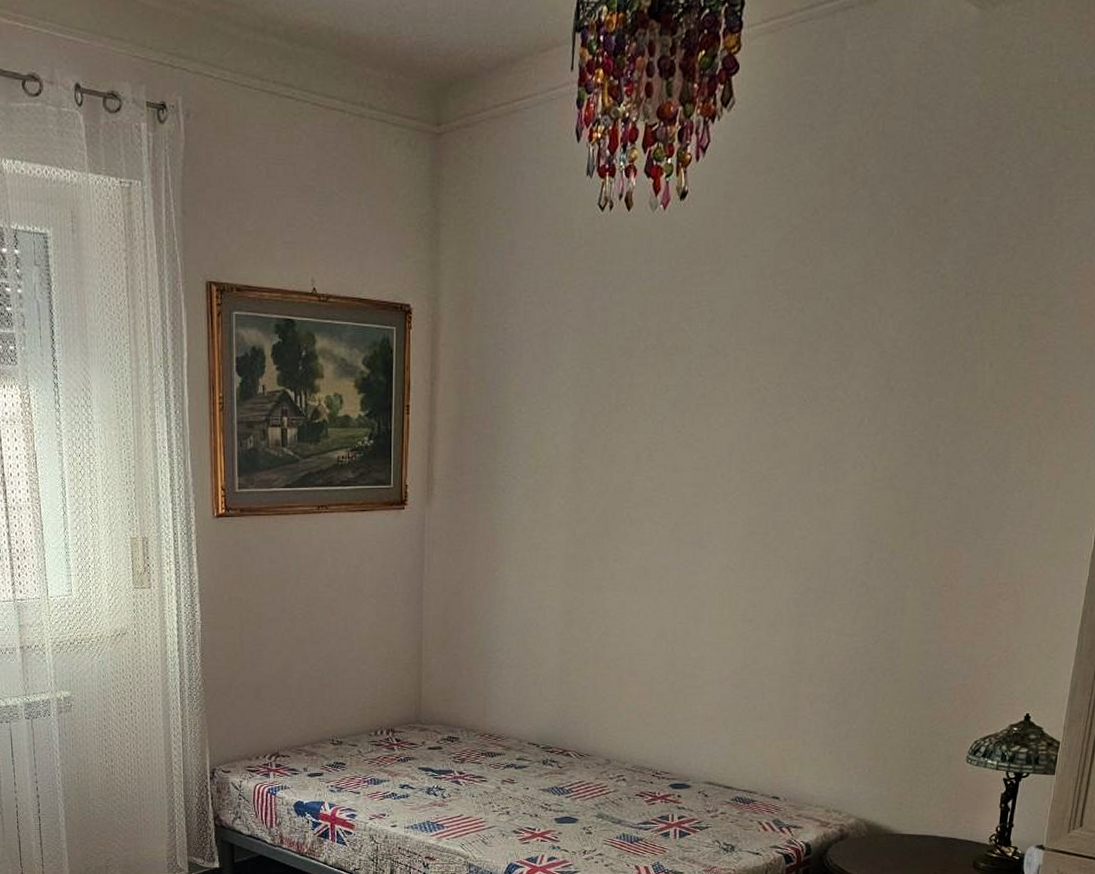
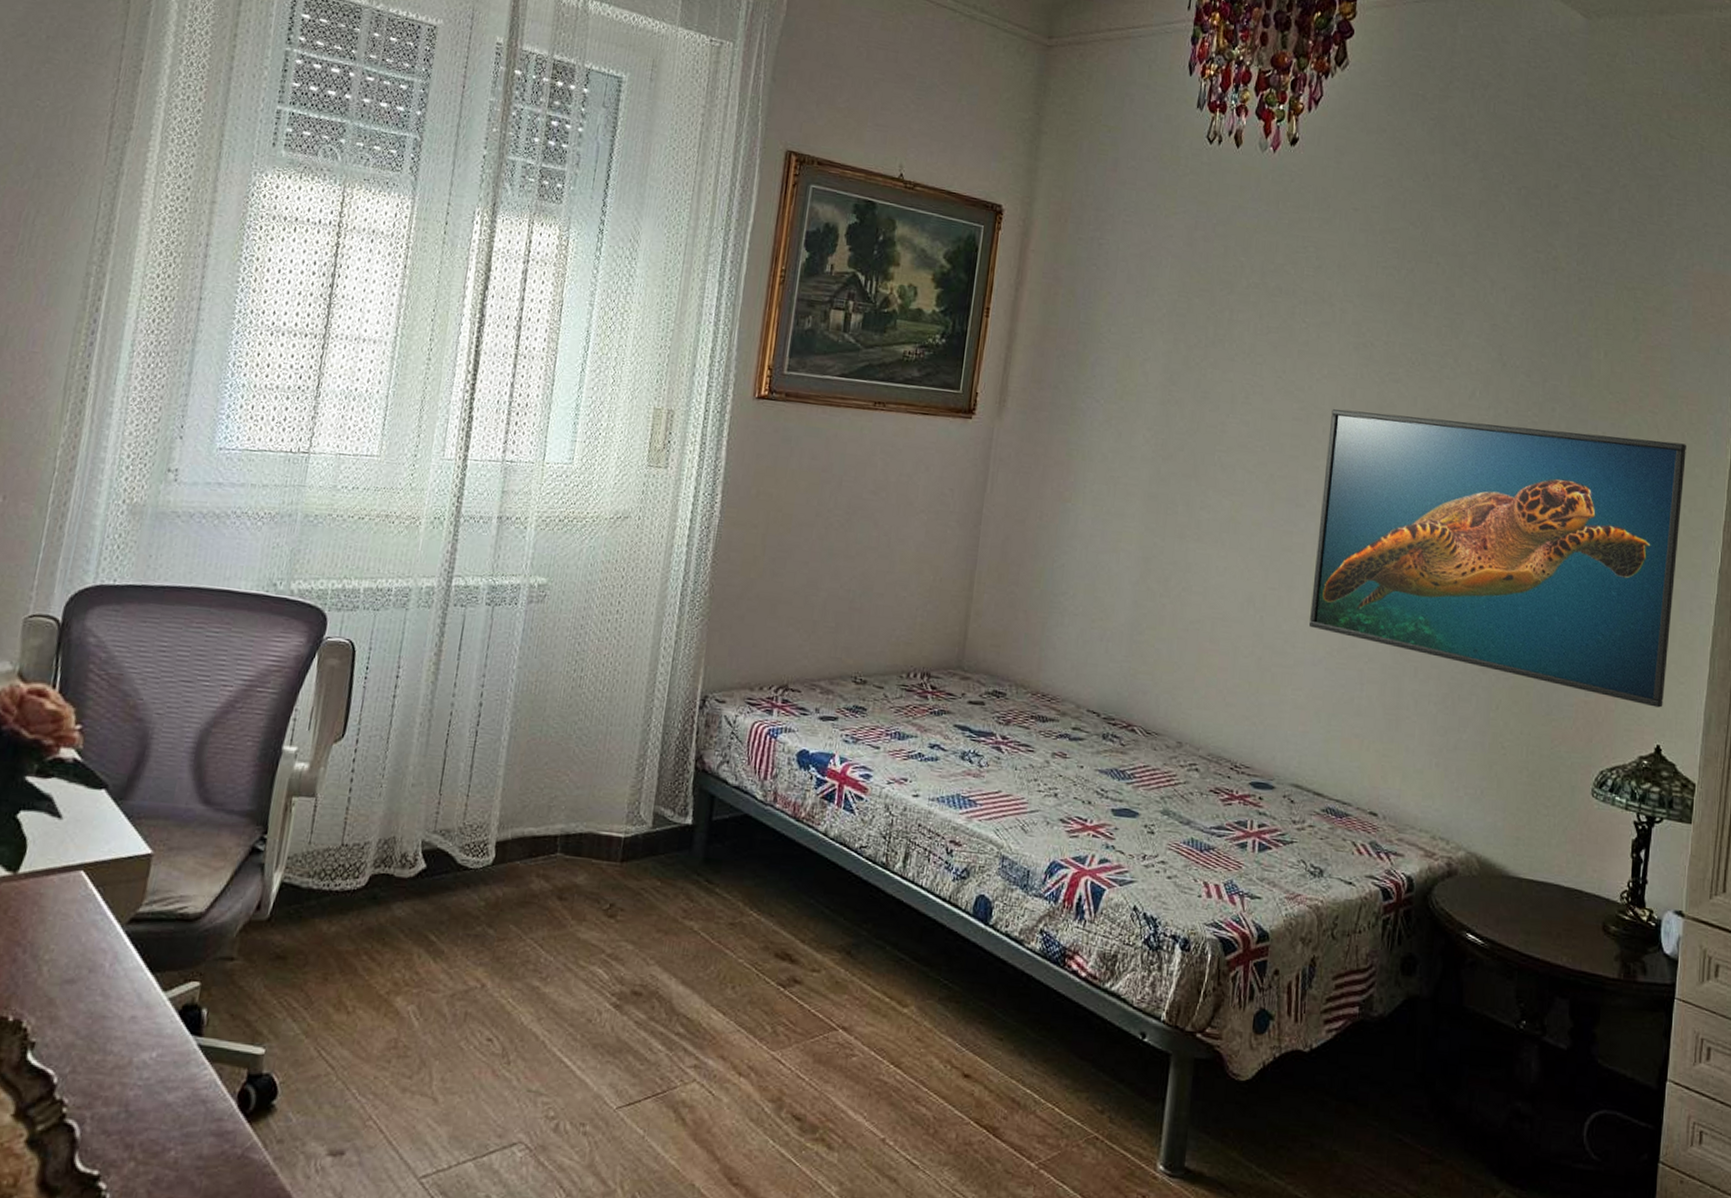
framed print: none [716,441,1066,682] -> present [1309,409,1686,708]

